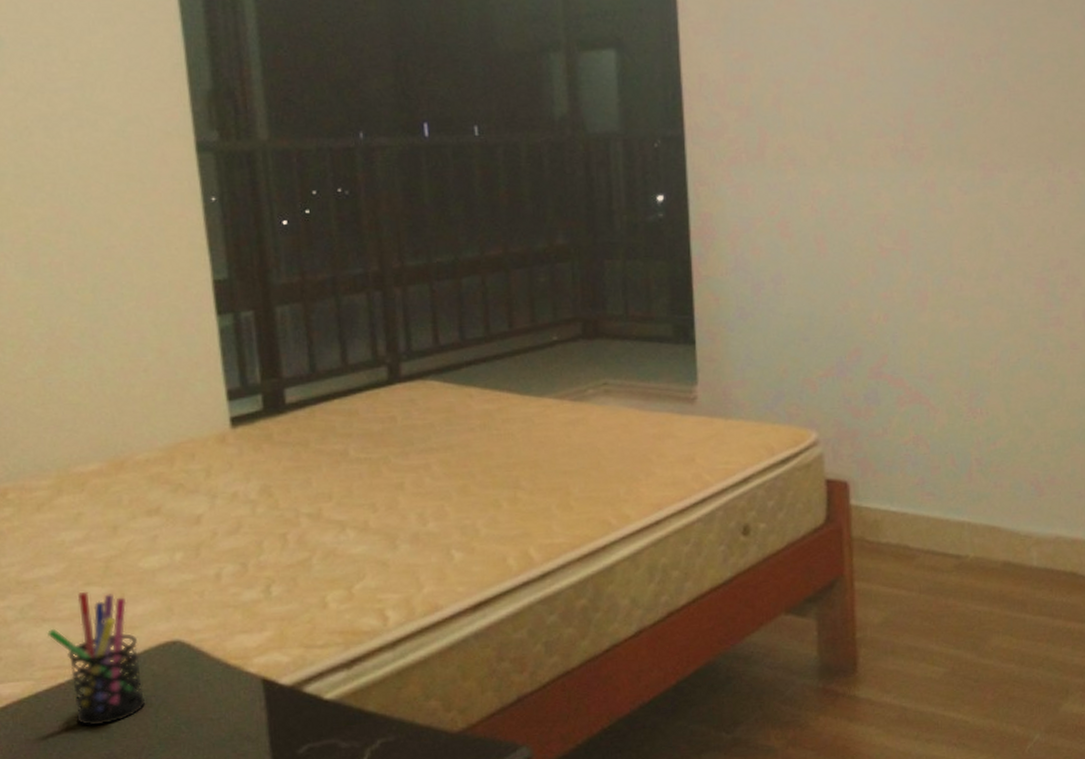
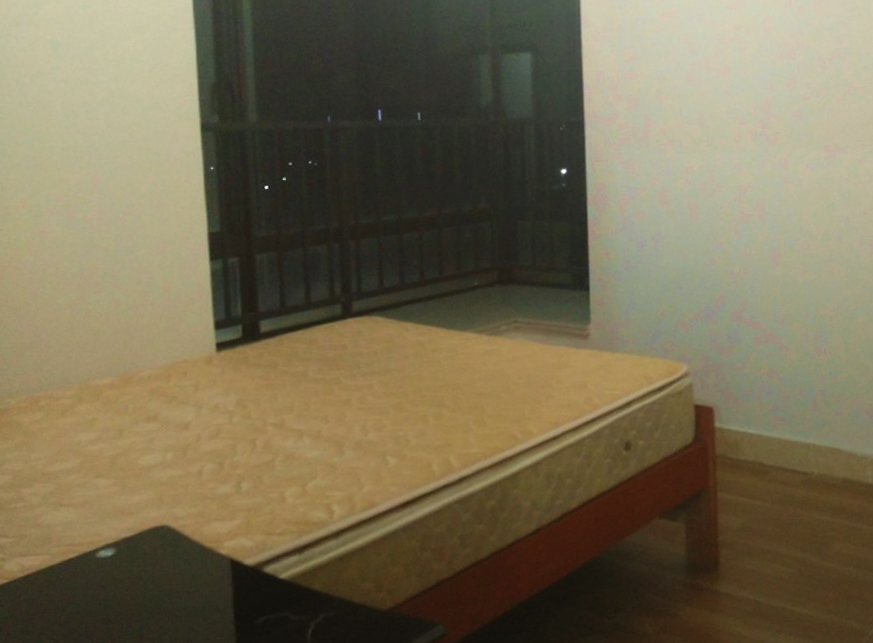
pen holder: present [47,591,146,726] -> none [63,482,137,595]

